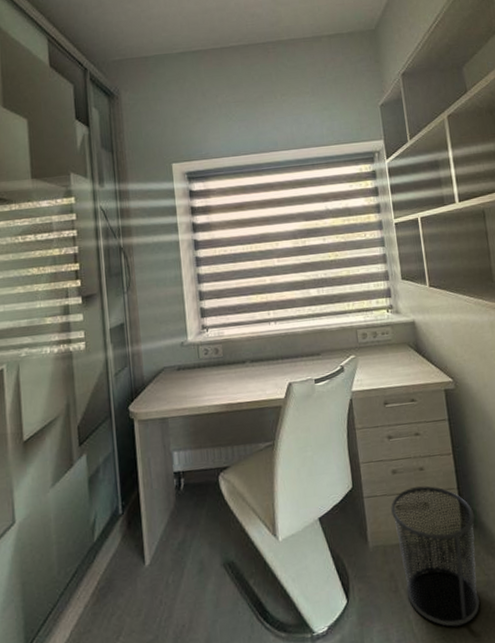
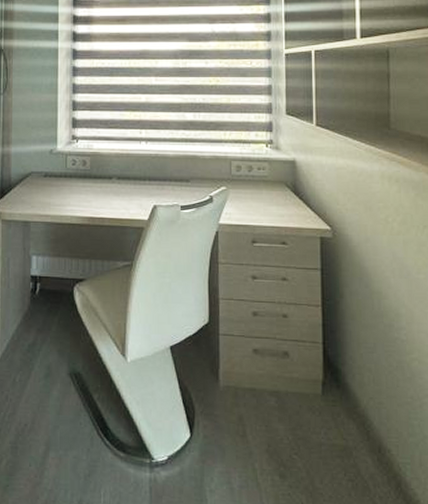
waste bin: present [391,486,480,627] -> none [247,333,339,486]

